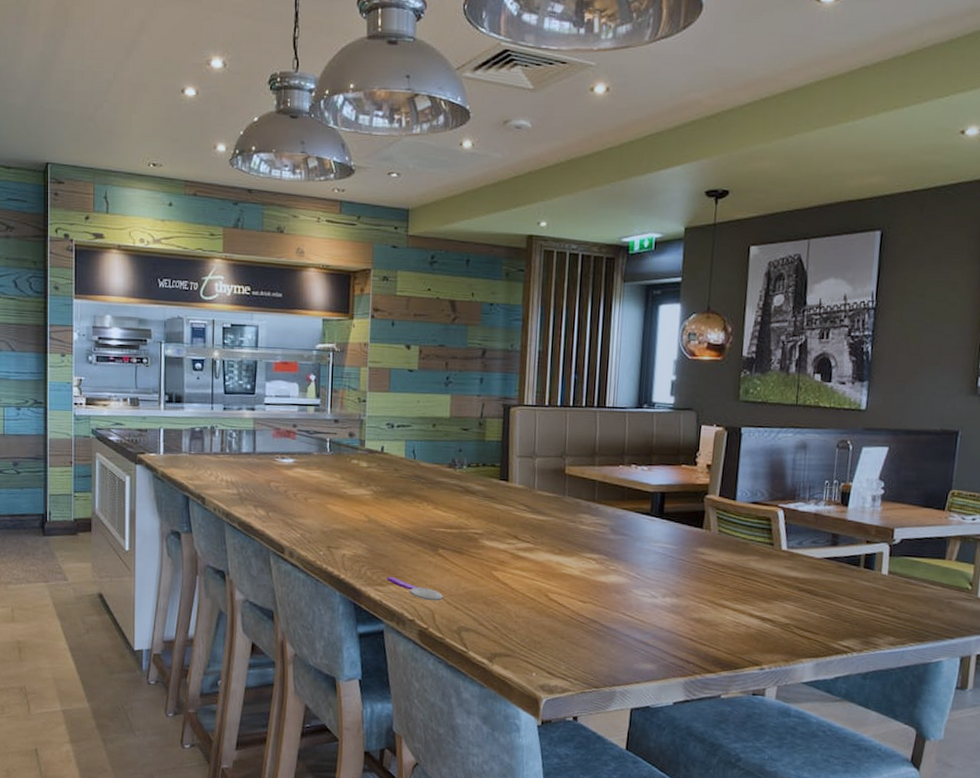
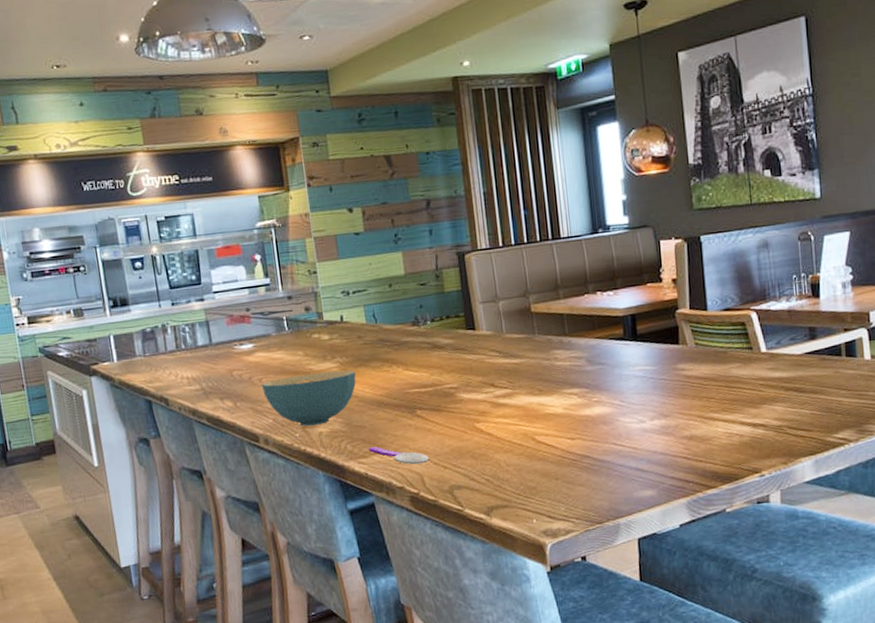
cereal bowl: none [296,496,387,547] -> present [262,370,356,426]

